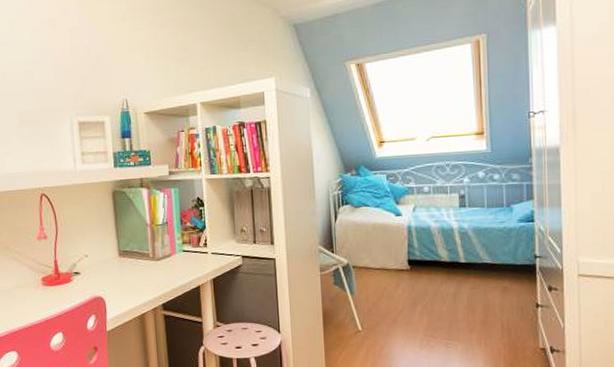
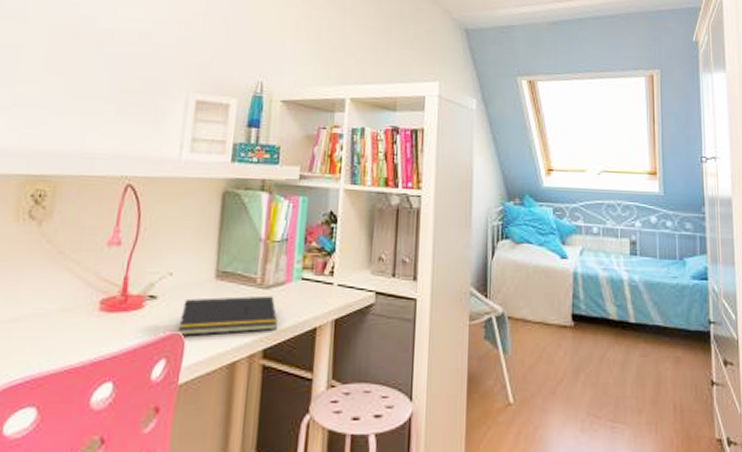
notepad: none [99,265,170,298] -> present [179,295,278,336]

